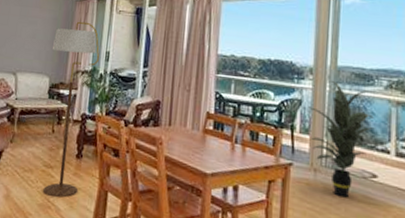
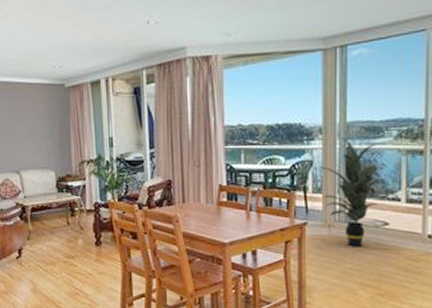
floor lamp: present [43,21,100,198] -> none [52,109,104,285]

